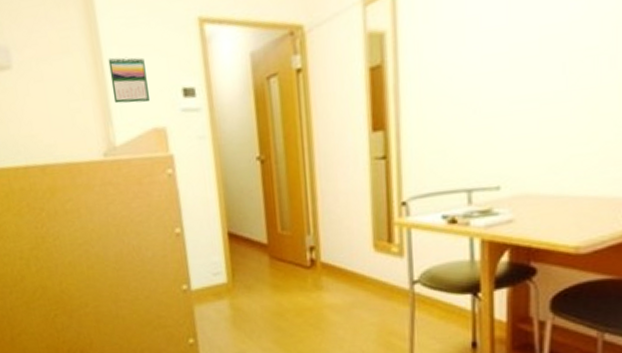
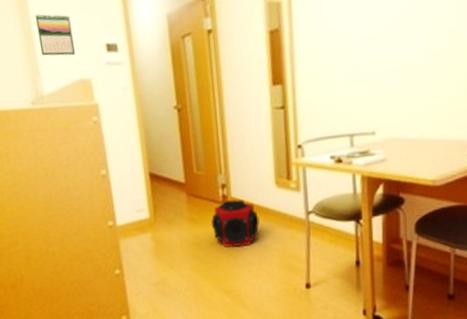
speaker: none [297,264,354,320] -> present [211,199,260,248]

